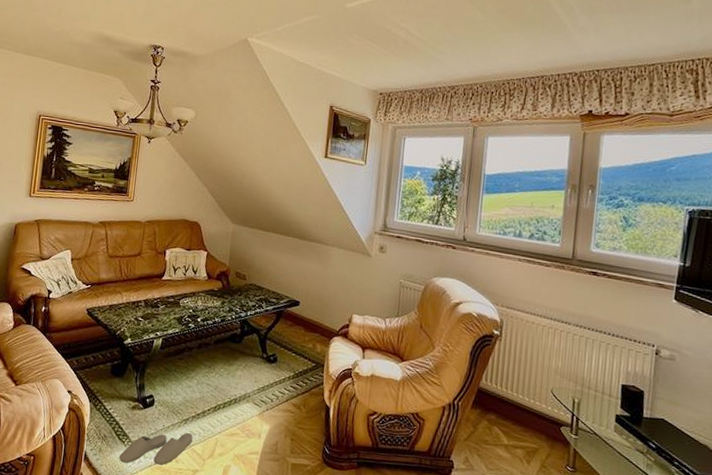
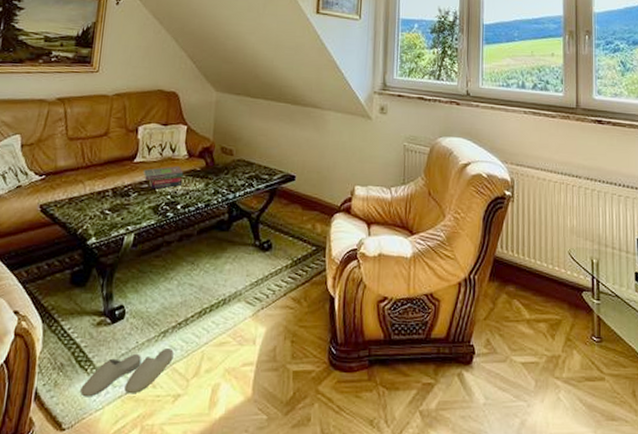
books: none [169,285,204,304] -> present [142,166,184,189]

